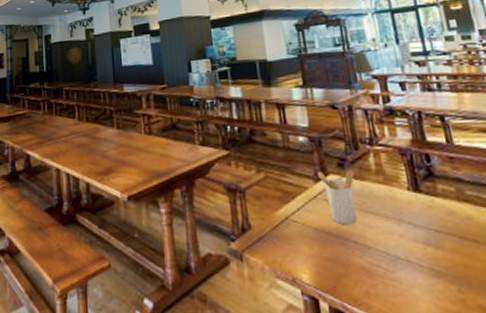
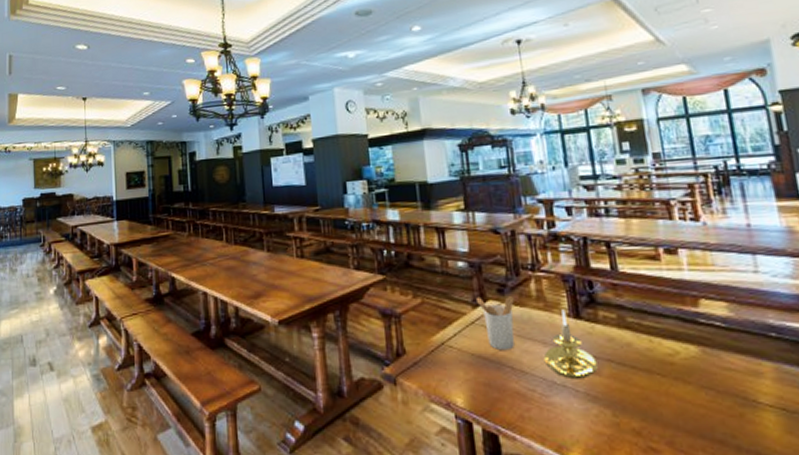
candle holder: none [386,182,440,254] -> present [543,309,598,380]

